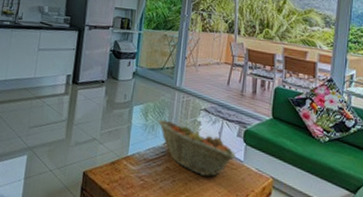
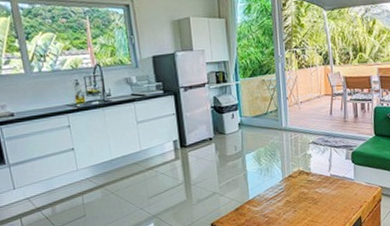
fruit basket: present [158,119,236,177] -> none [271,160,347,200]

